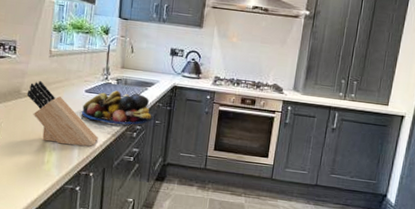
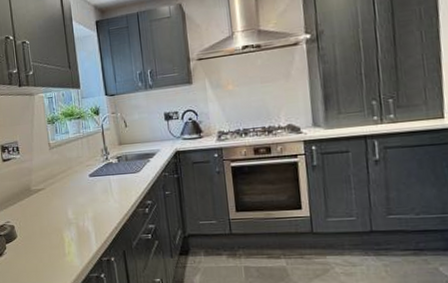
knife block: present [26,80,98,147] -> none [36,174,112,233]
fruit bowl: present [81,90,154,125] -> none [89,167,163,204]

